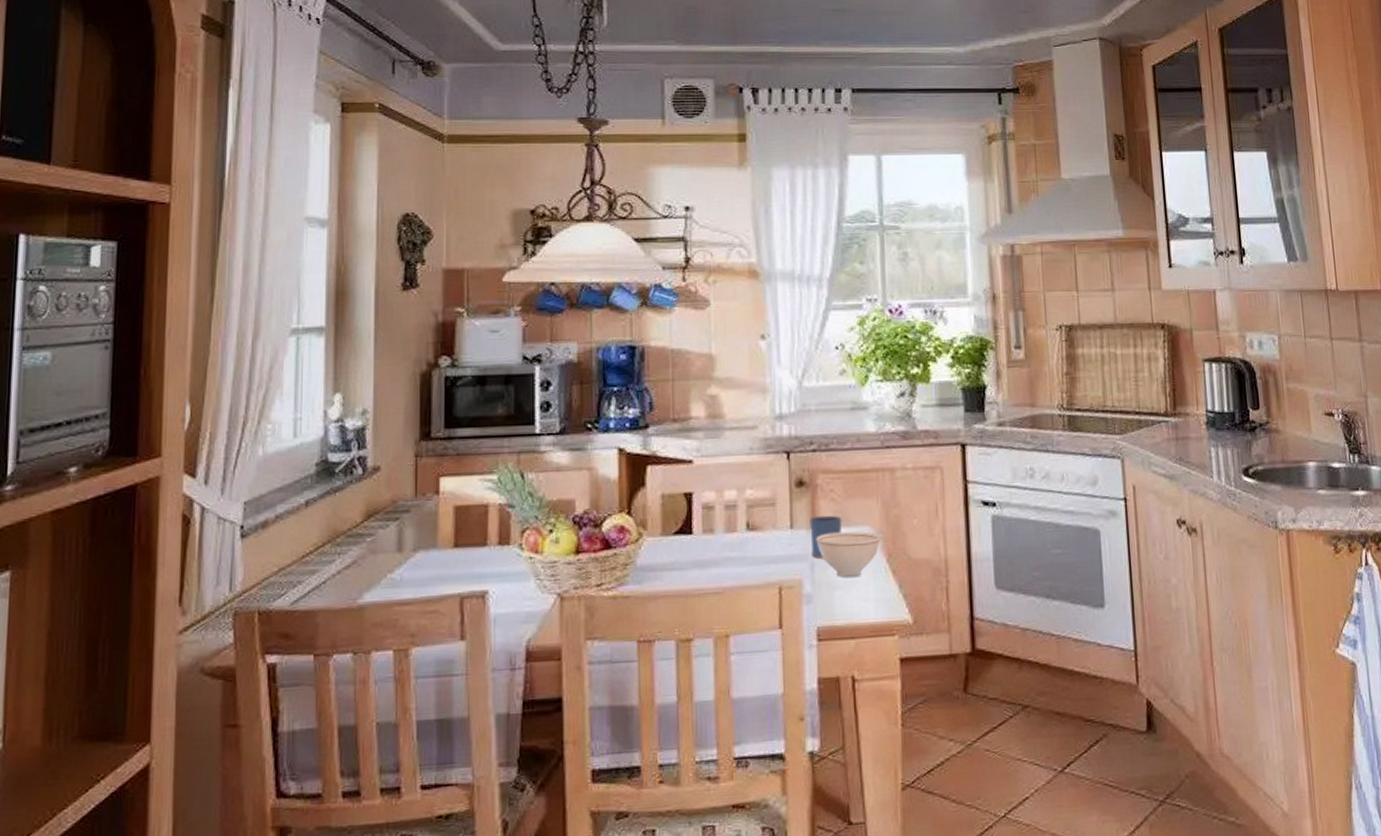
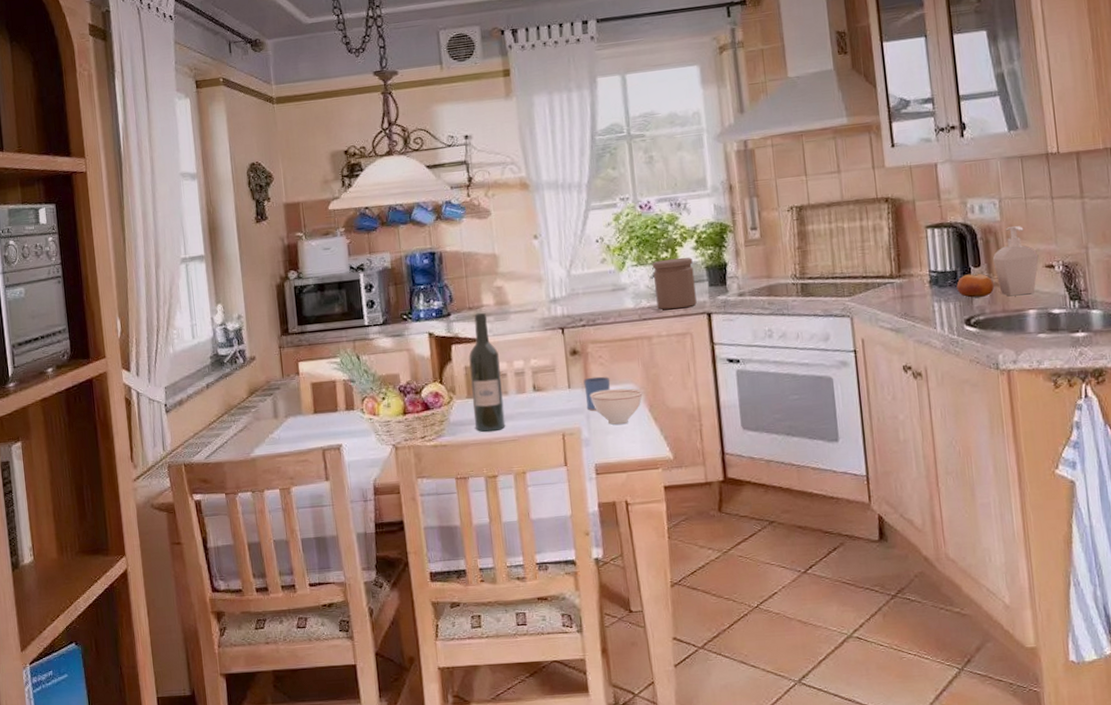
wine bottle: none [667,426,708,582] -> present [469,312,506,433]
jar: none [899,375,950,438] -> present [652,257,697,310]
fruit: none [1234,417,1274,445] -> present [956,273,995,298]
soap bottle: none [1271,365,1319,445] -> present [992,225,1039,297]

